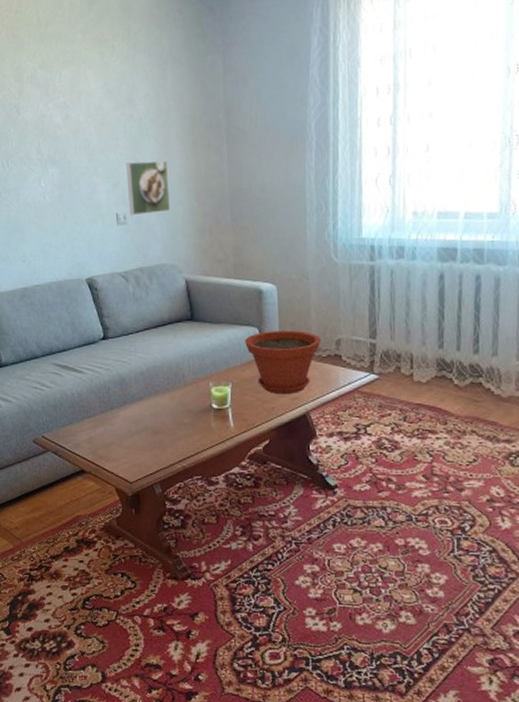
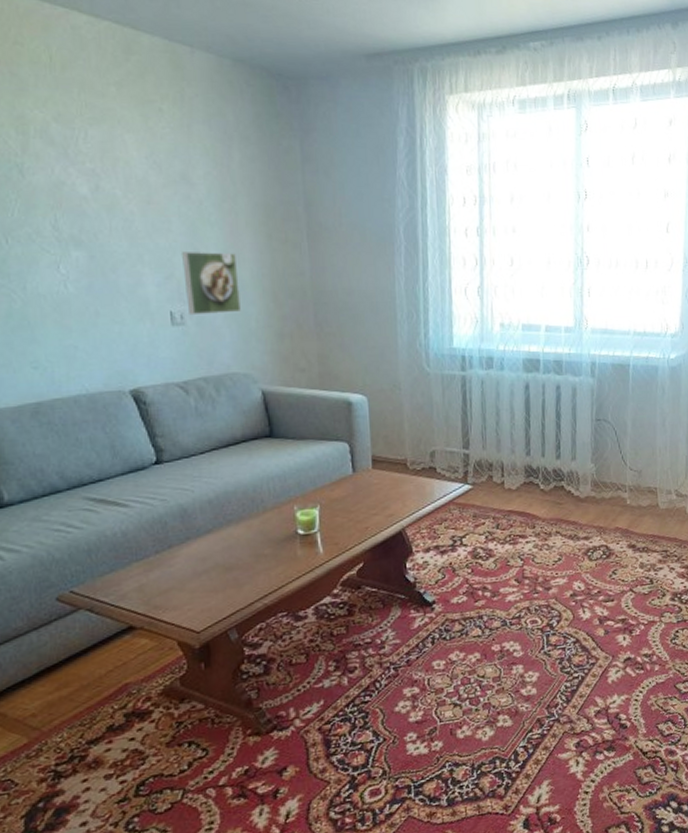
plant pot: present [245,330,322,395] -> none [334,444,416,513]

